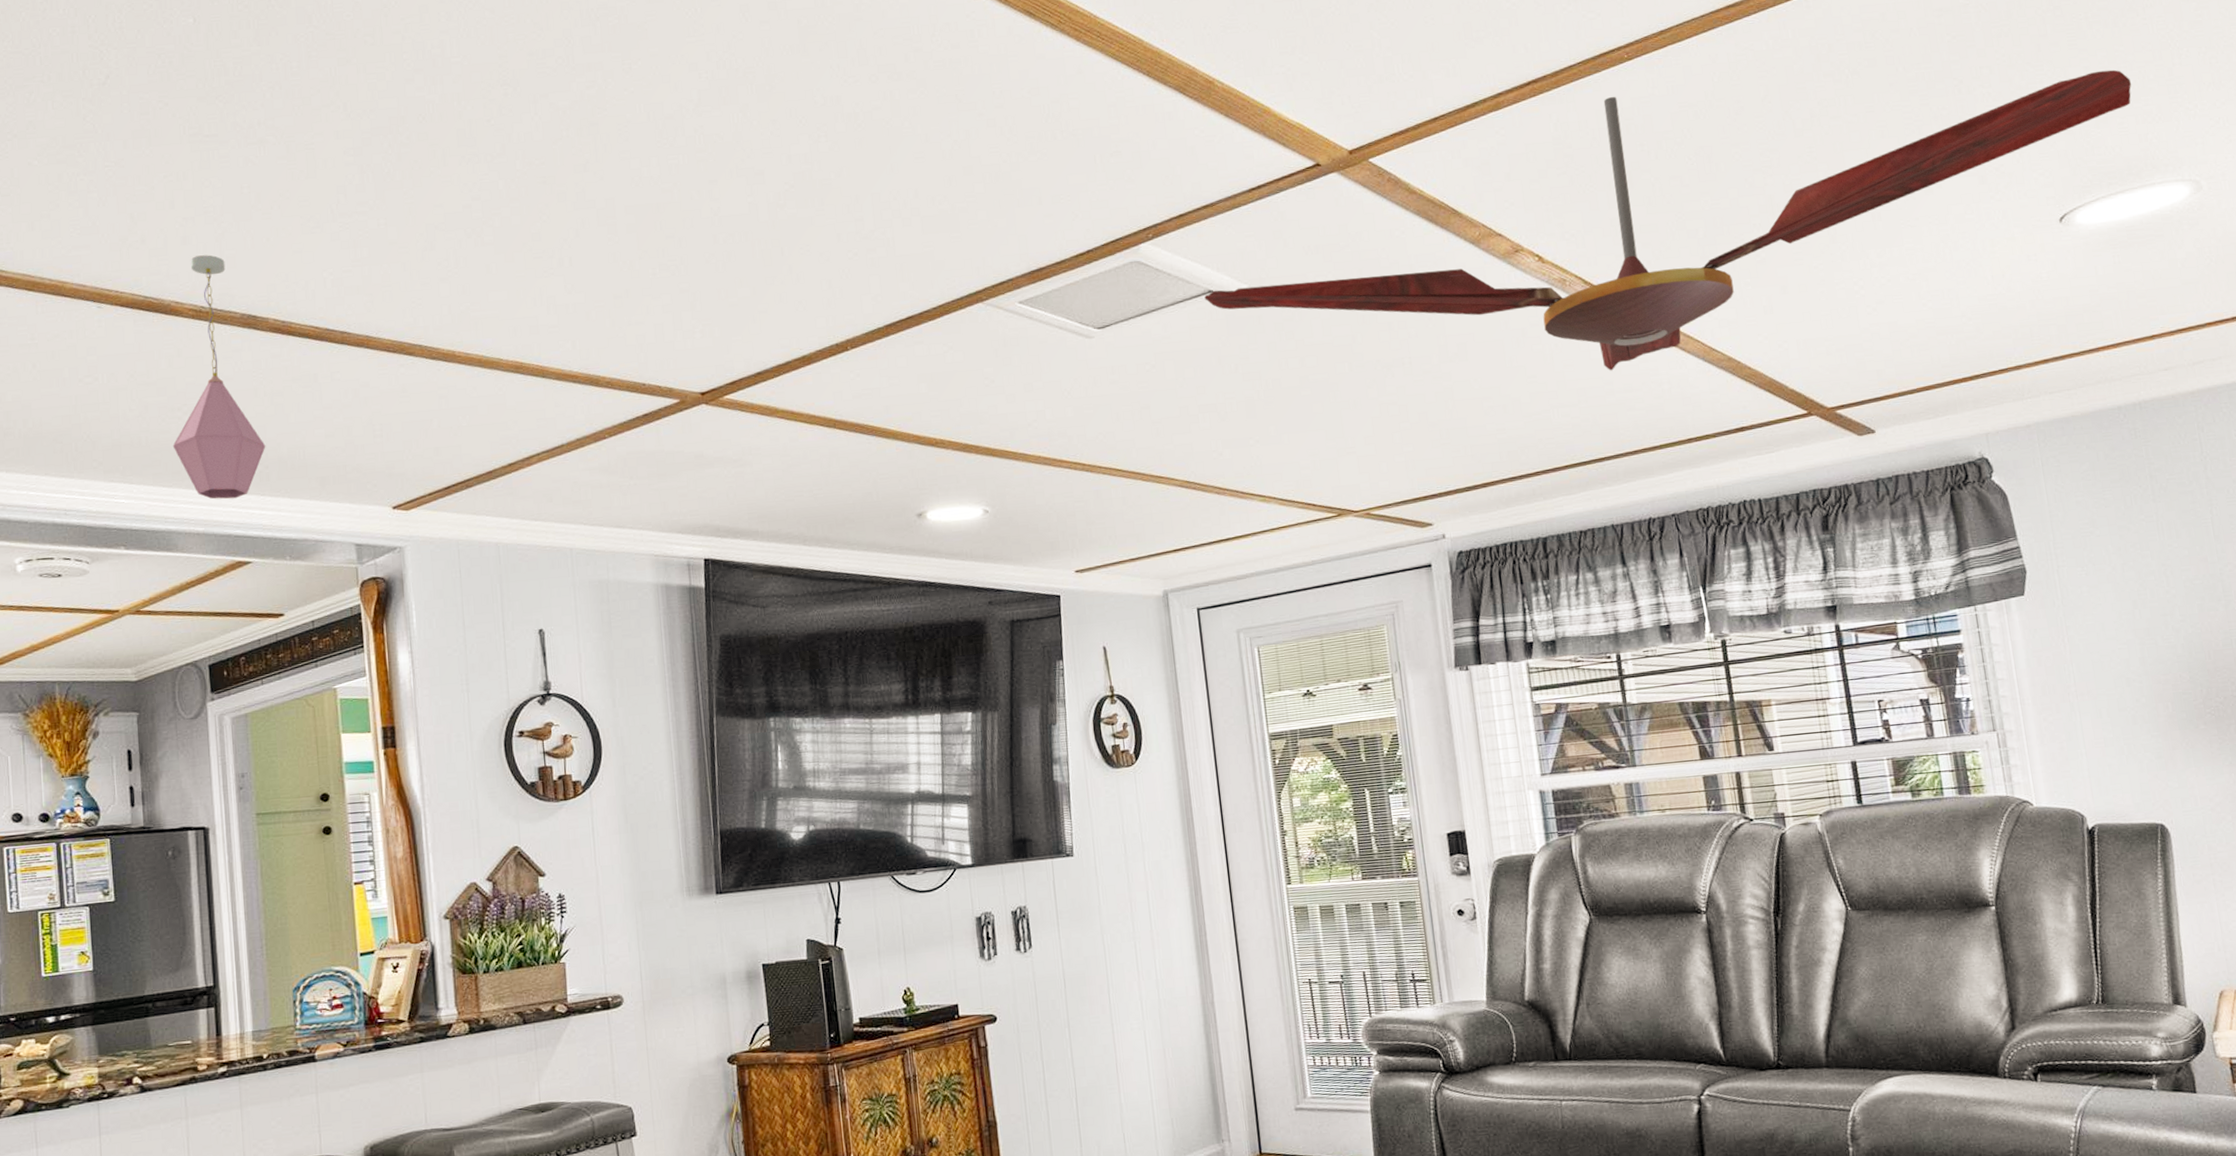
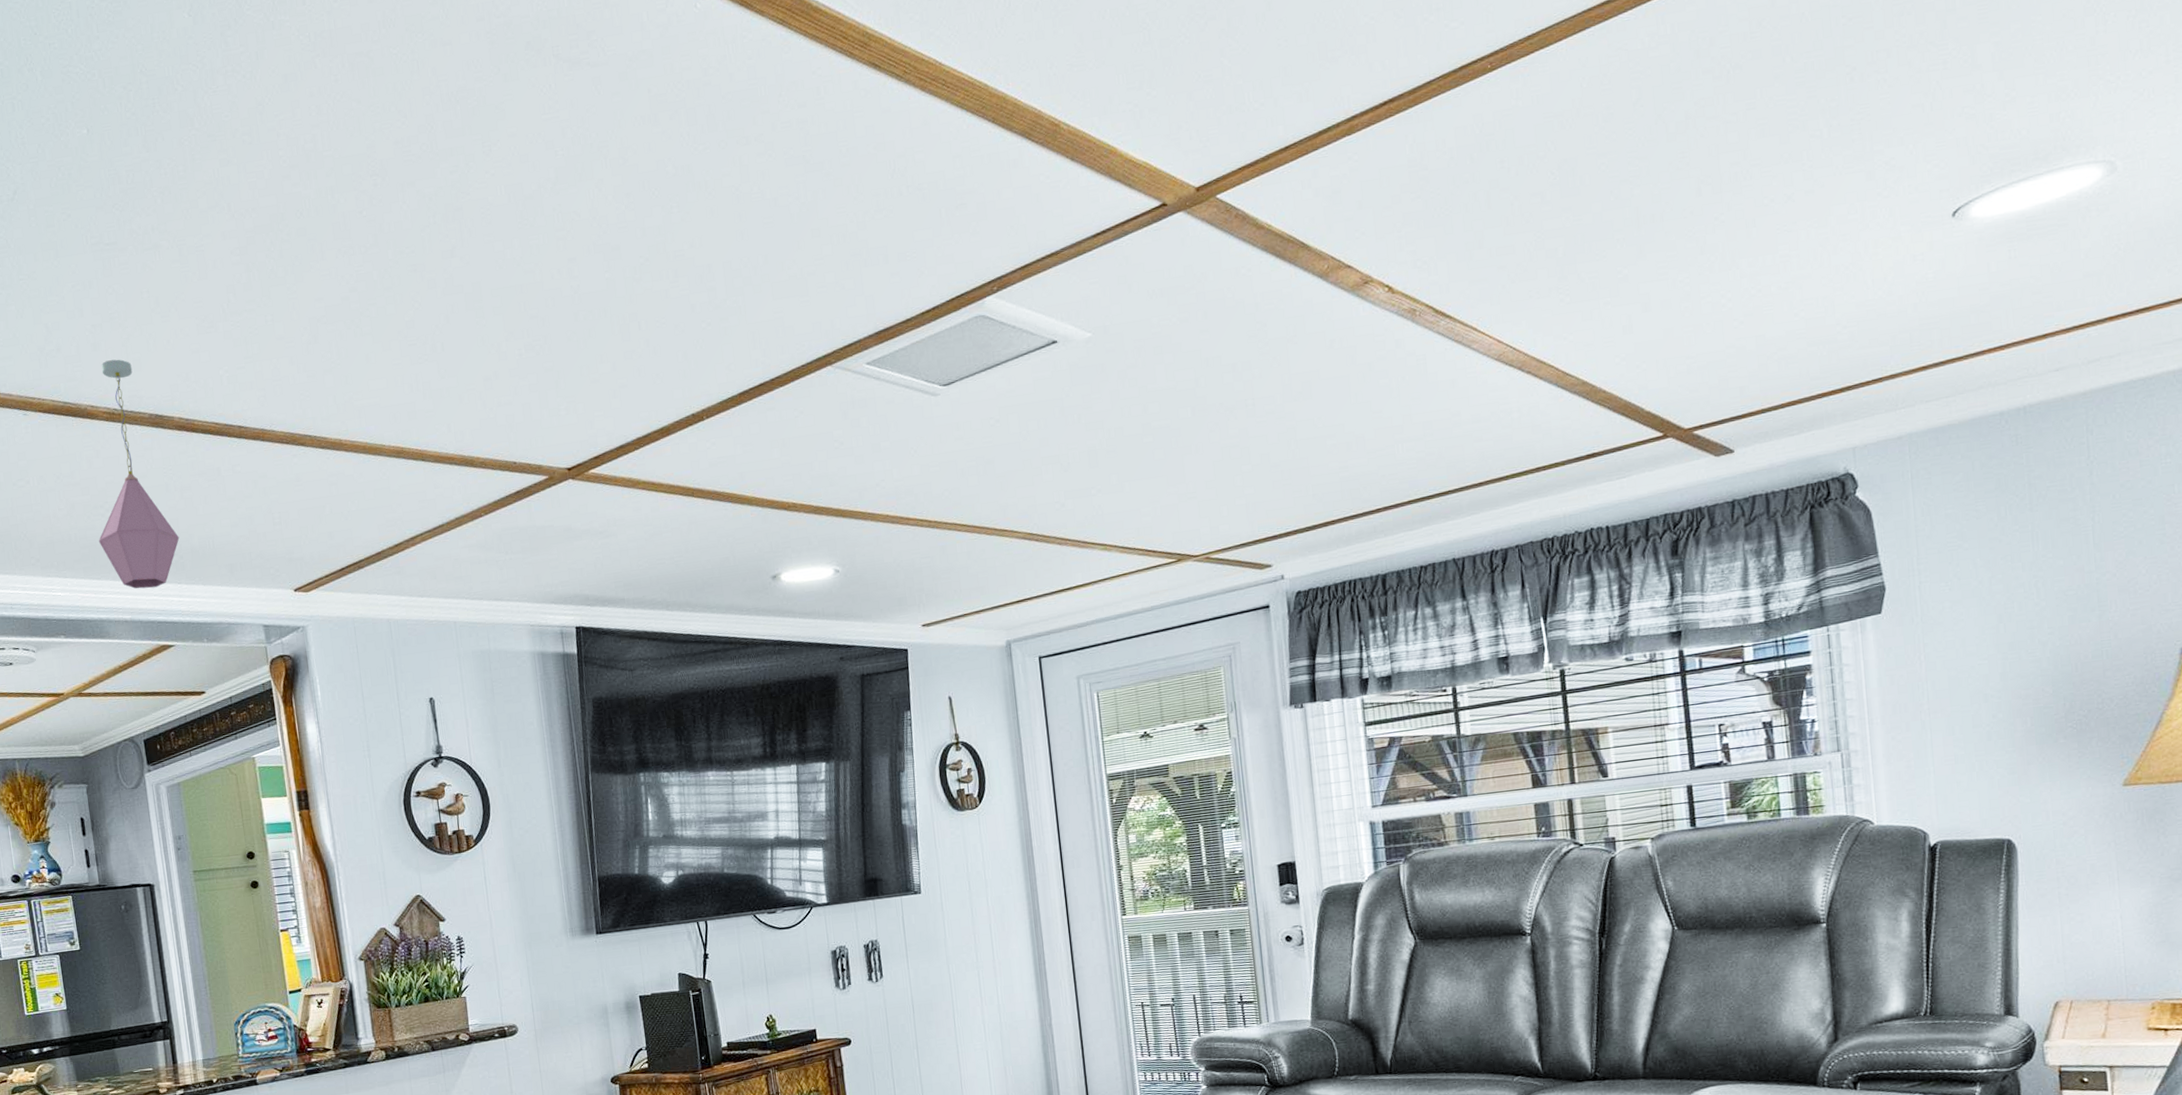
ceiling fan: present [1204,69,2132,371] -> none [1048,43,2047,402]

